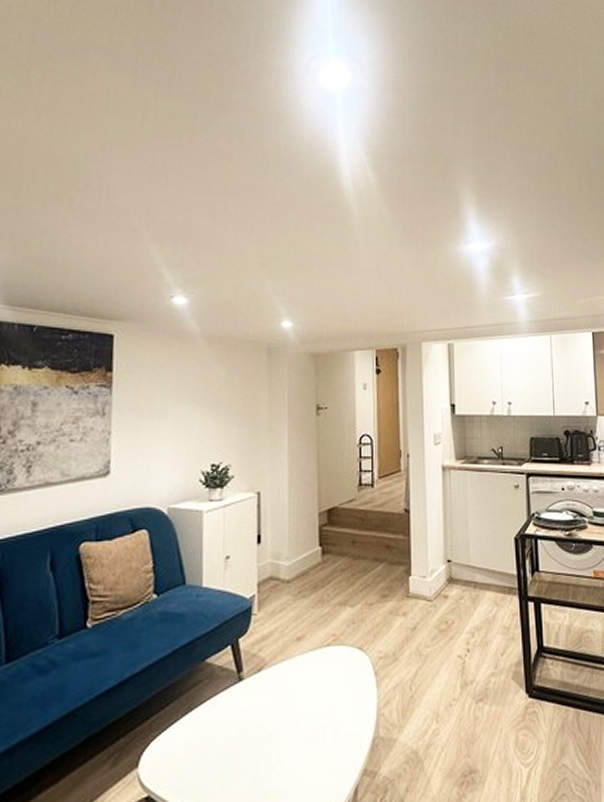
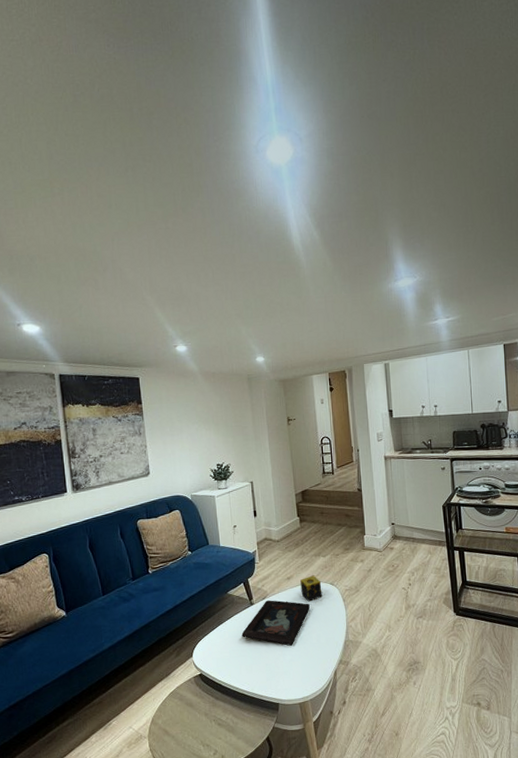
decorative tray: none [220,673,326,747] -> present [241,600,310,646]
candle: none [315,634,346,676] -> present [300,575,322,602]

